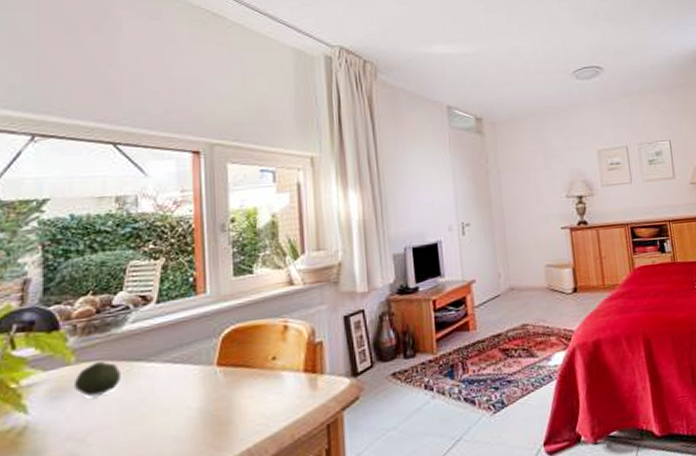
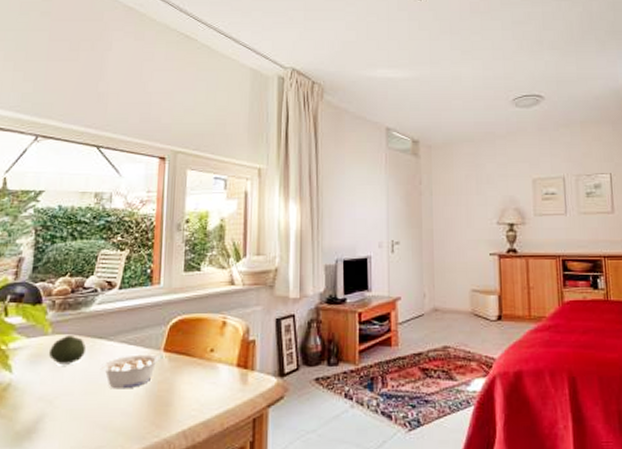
legume: none [141,370,214,415] -> present [100,354,161,389]

